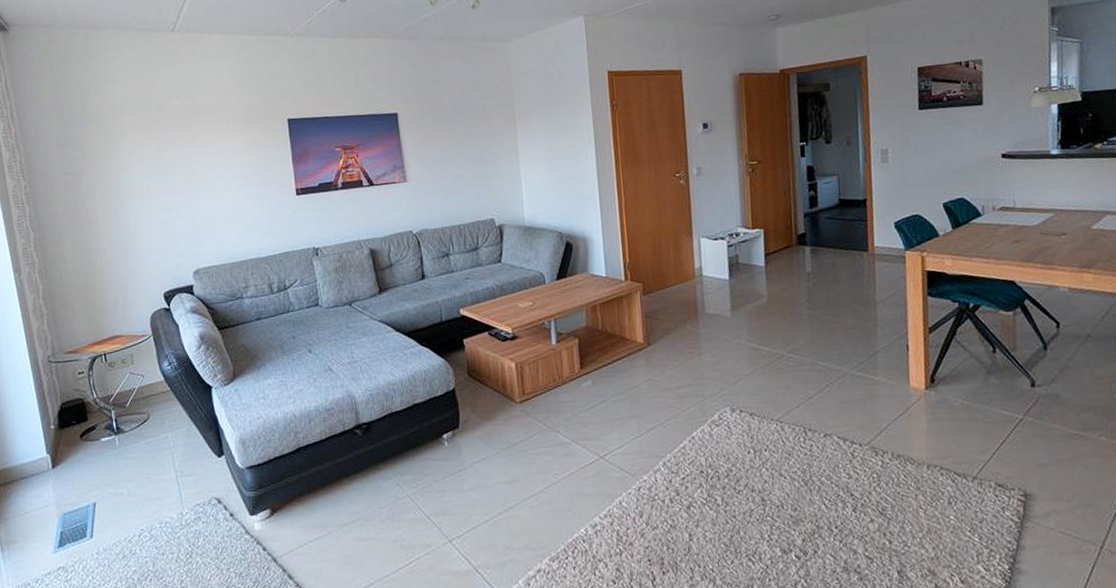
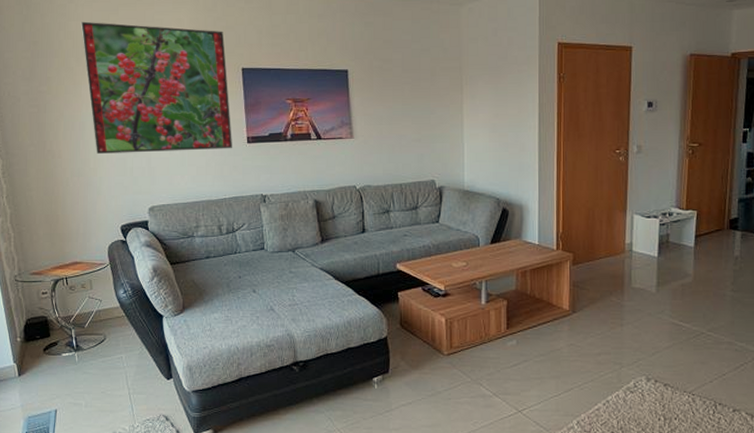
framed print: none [118,83,281,218] -> present [81,21,232,154]

